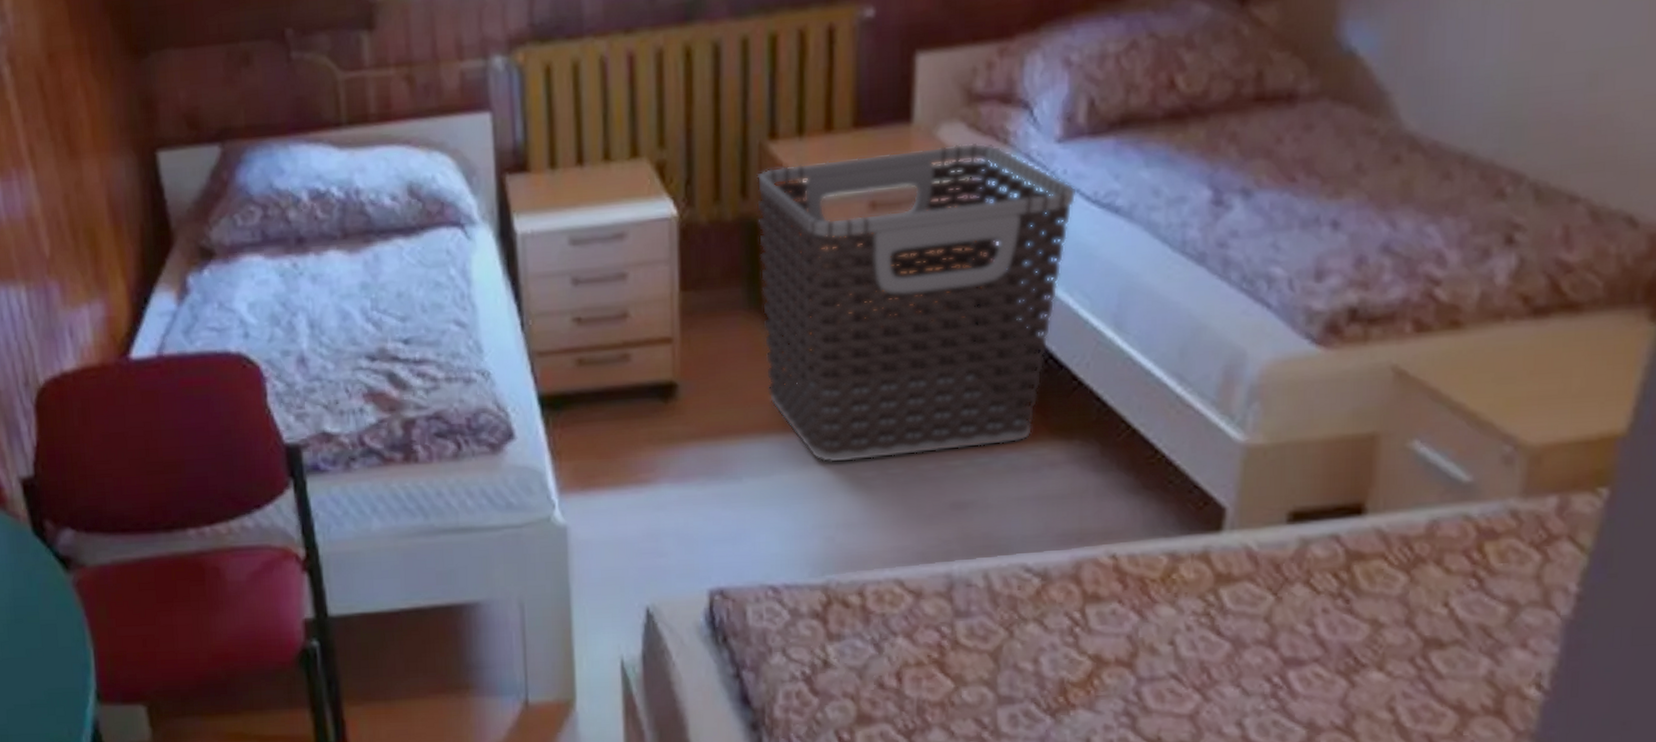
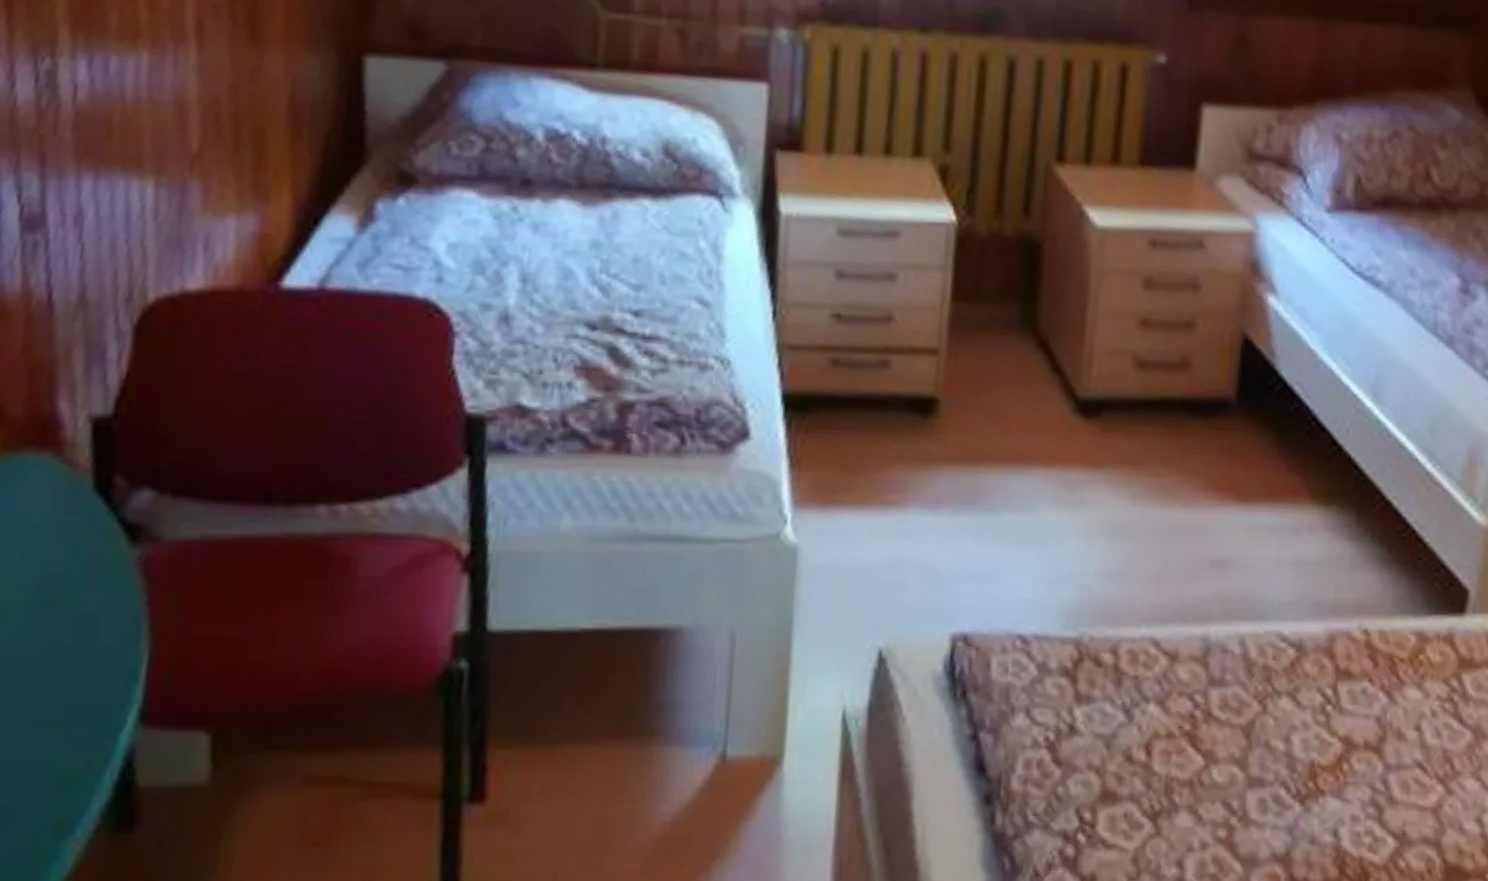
clothes hamper: present [756,142,1077,463] -> none [1033,190,1342,505]

